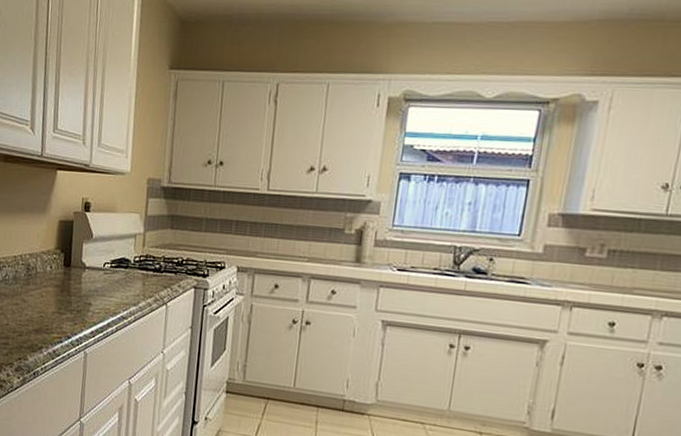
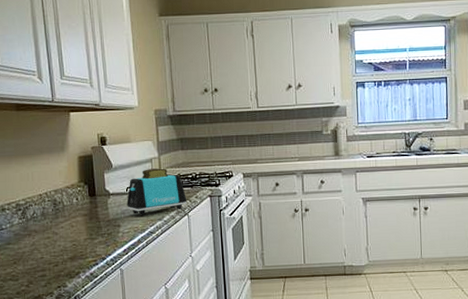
toaster: none [101,245,168,297] -> present [127,168,187,215]

